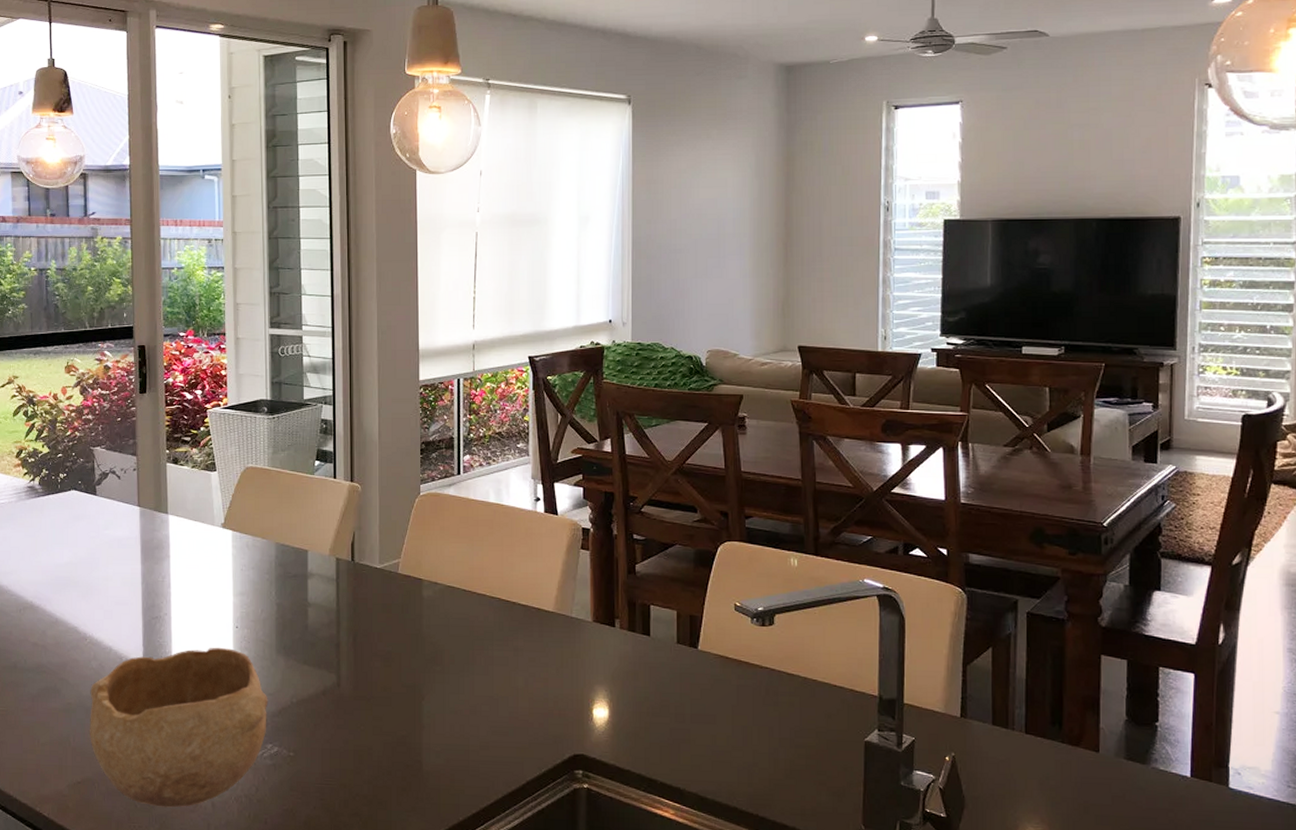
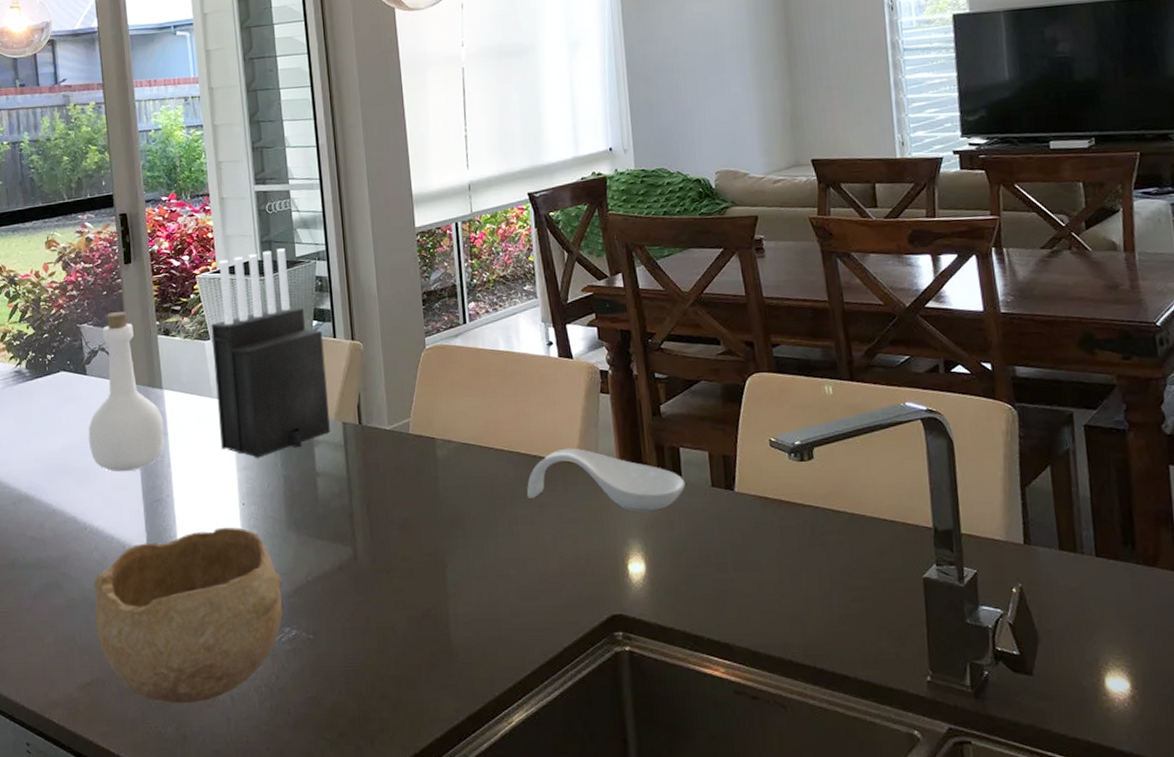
bottle: none [94,438,167,589] -> present [88,312,165,472]
knife block: none [218,390,324,585] -> present [211,248,330,458]
spoon rest: none [504,598,653,663] -> present [526,448,685,513]

